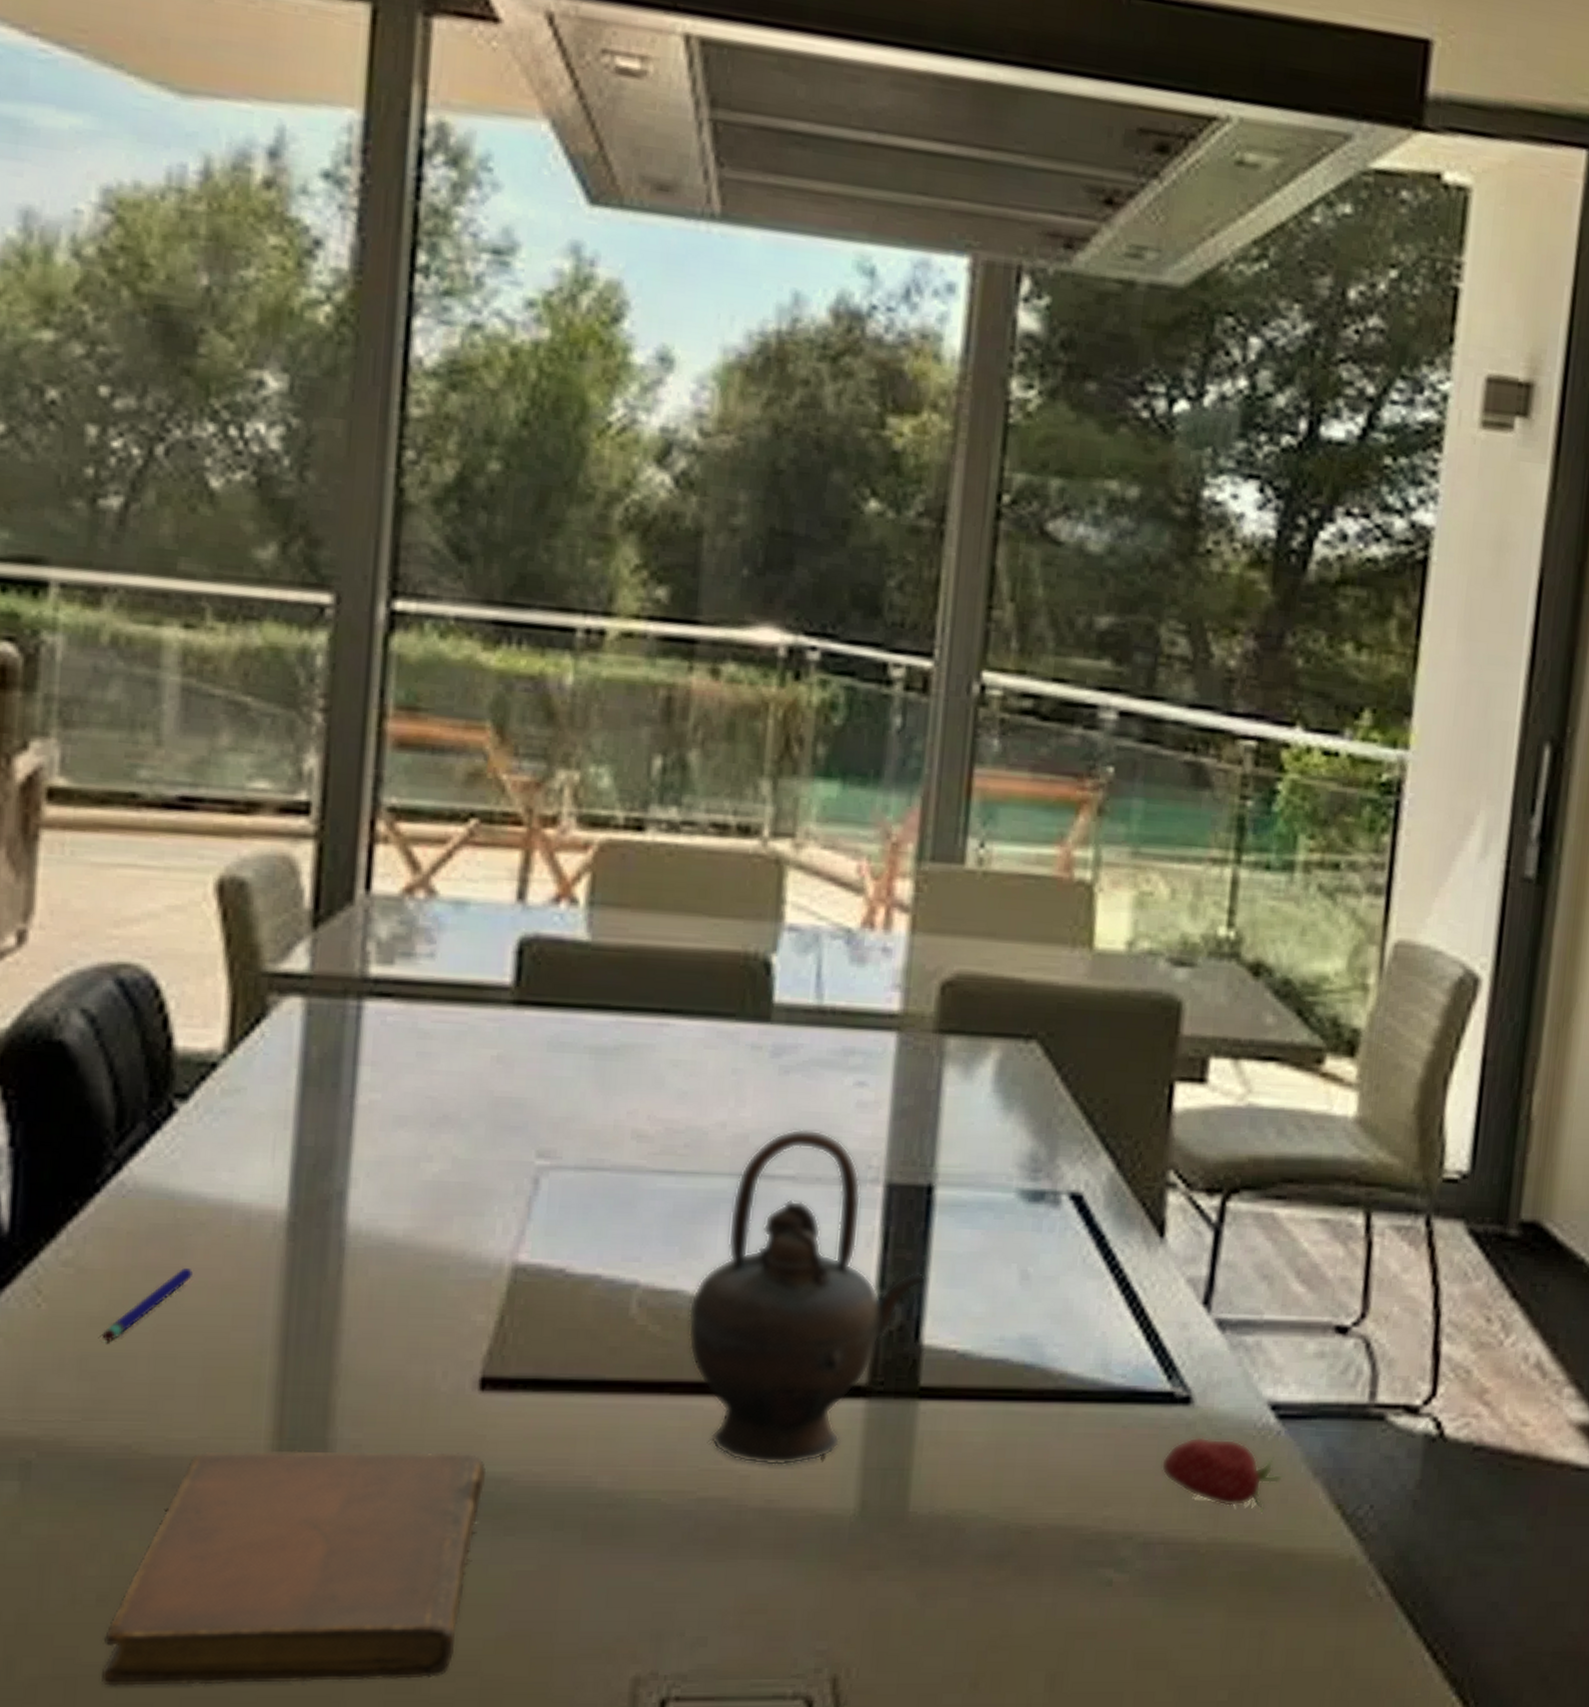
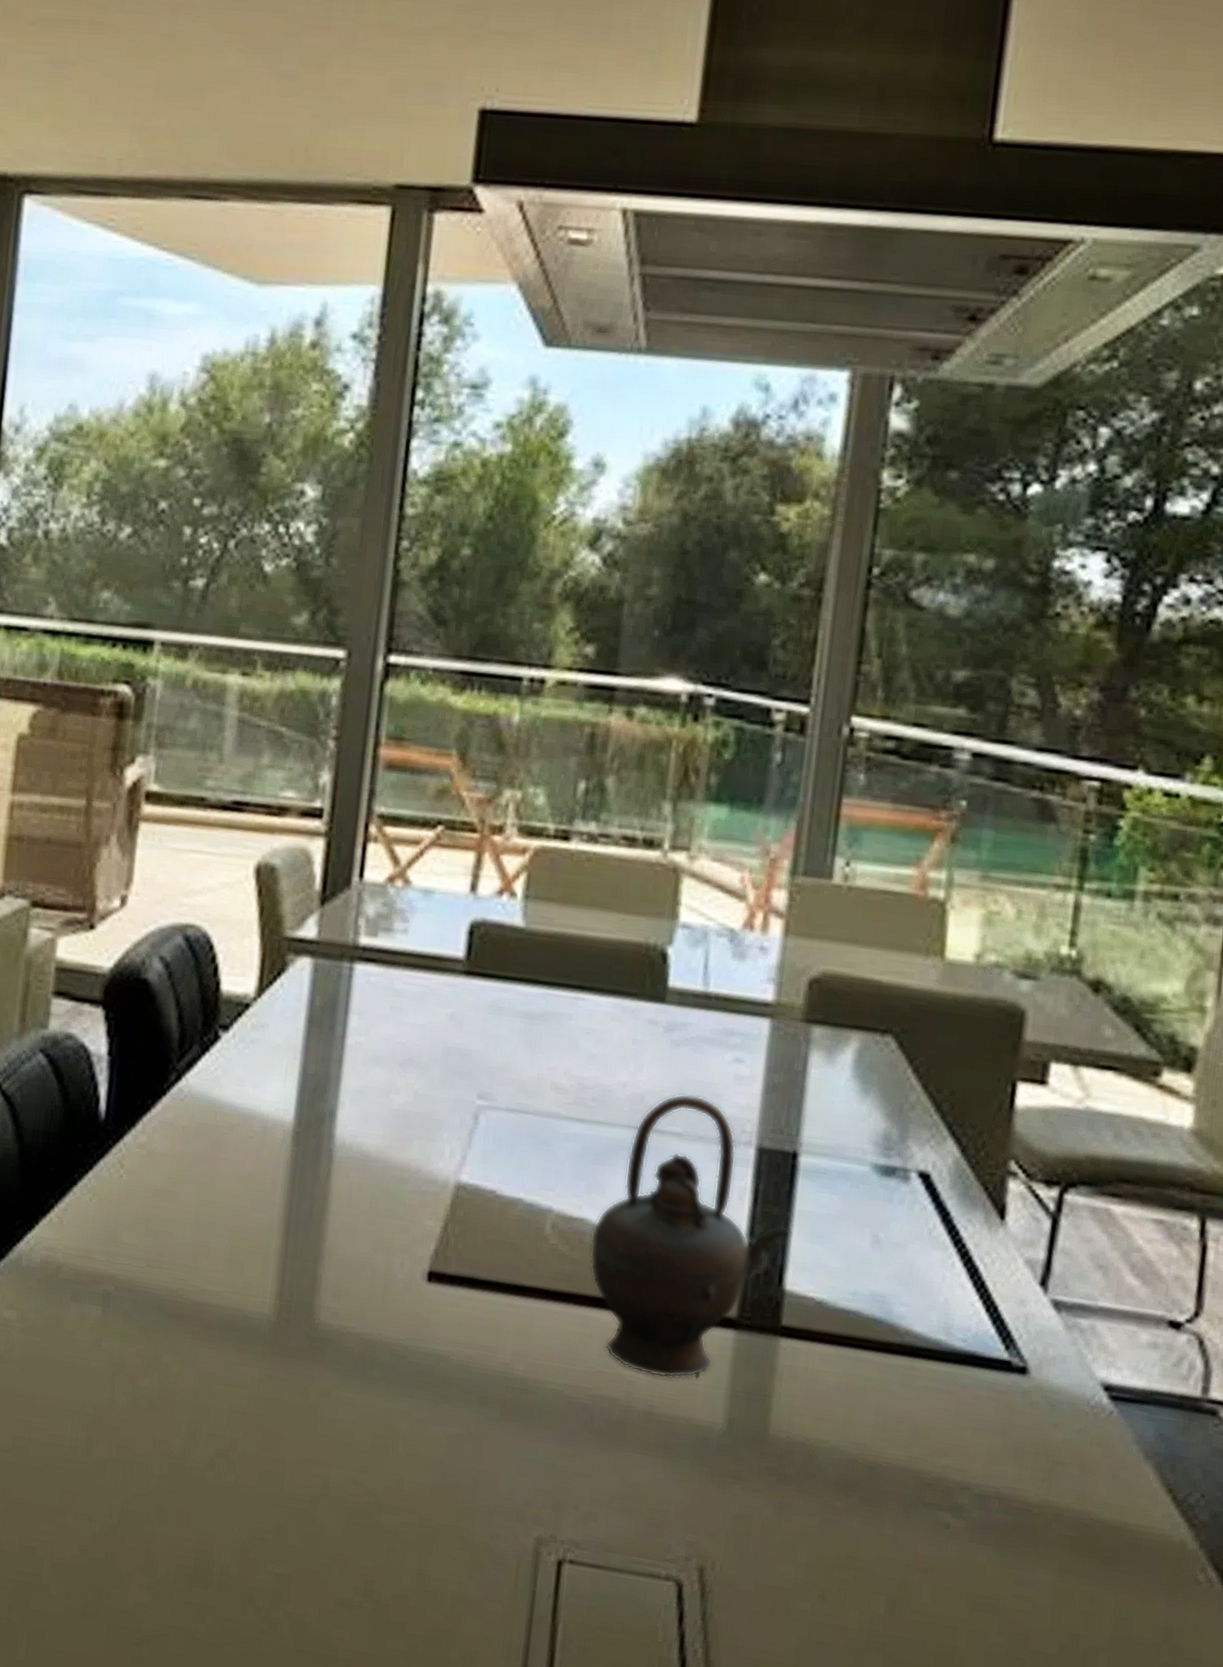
pen: present [101,1268,193,1342] -> none [162,1159,226,1209]
notebook: present [101,1450,487,1686] -> none [149,1302,430,1510]
fruit: present [1161,1437,1283,1513] -> none [997,1405,1114,1485]

